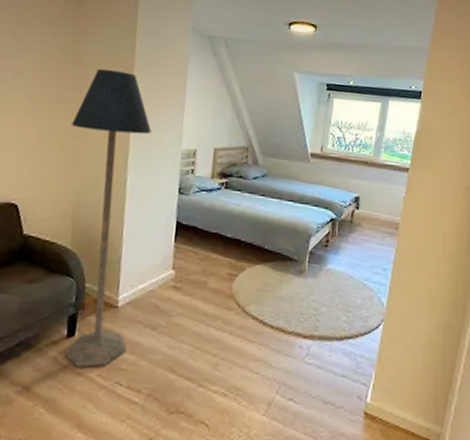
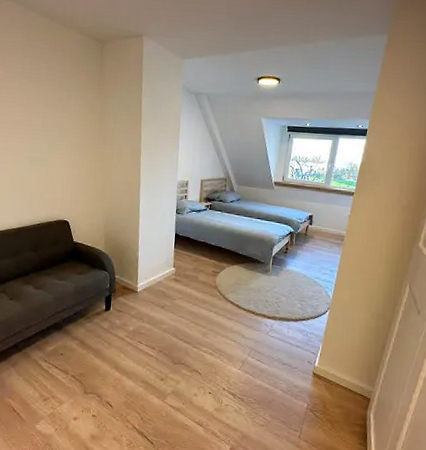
floor lamp: present [65,69,152,367] -> none [100,122,156,331]

